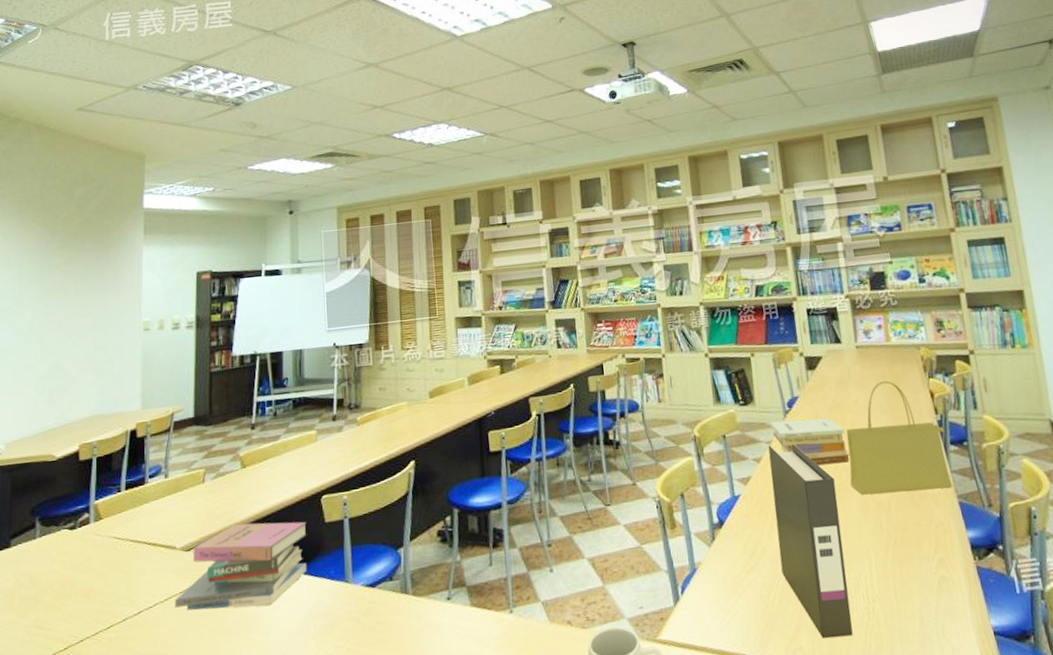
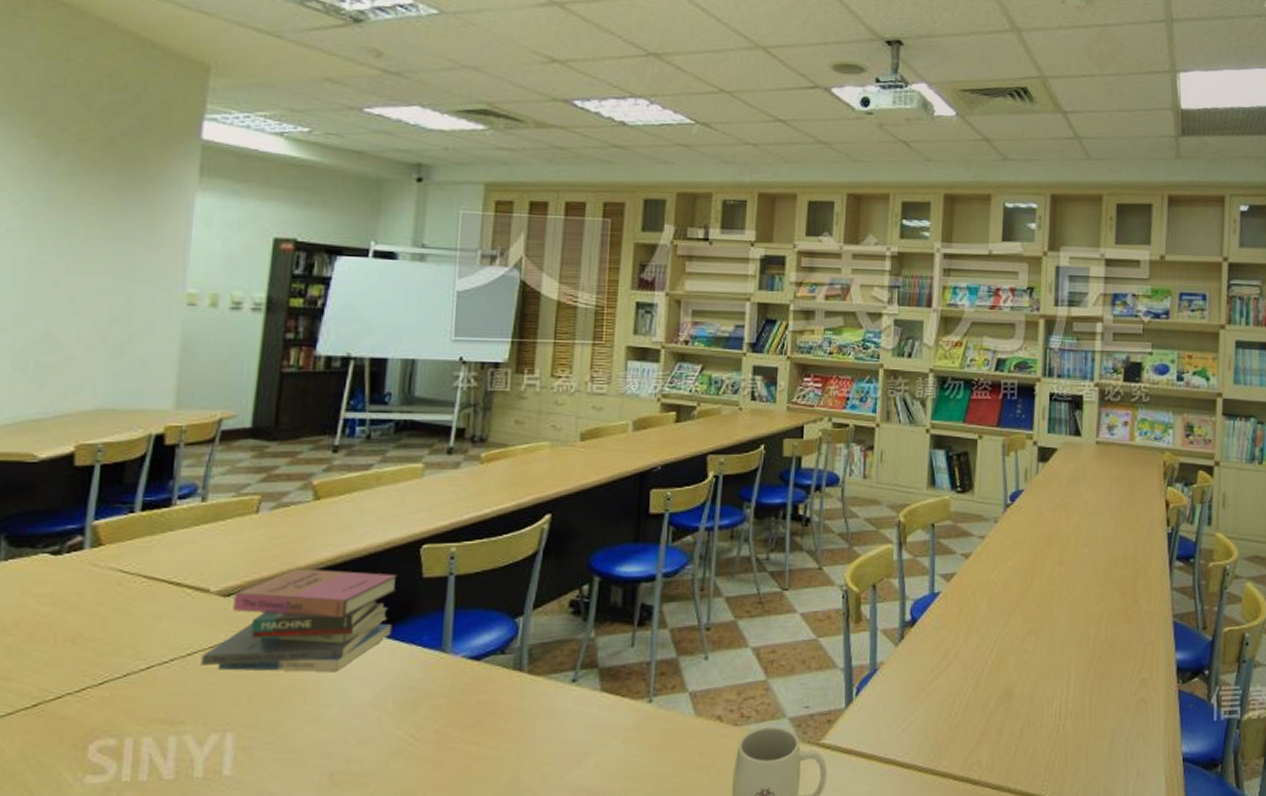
binder: present [768,444,853,639] -> none [972,541,1047,754]
books: present [769,418,850,466] -> none [986,514,1068,569]
tote bag: present [846,381,952,495] -> none [1063,484,1173,606]

